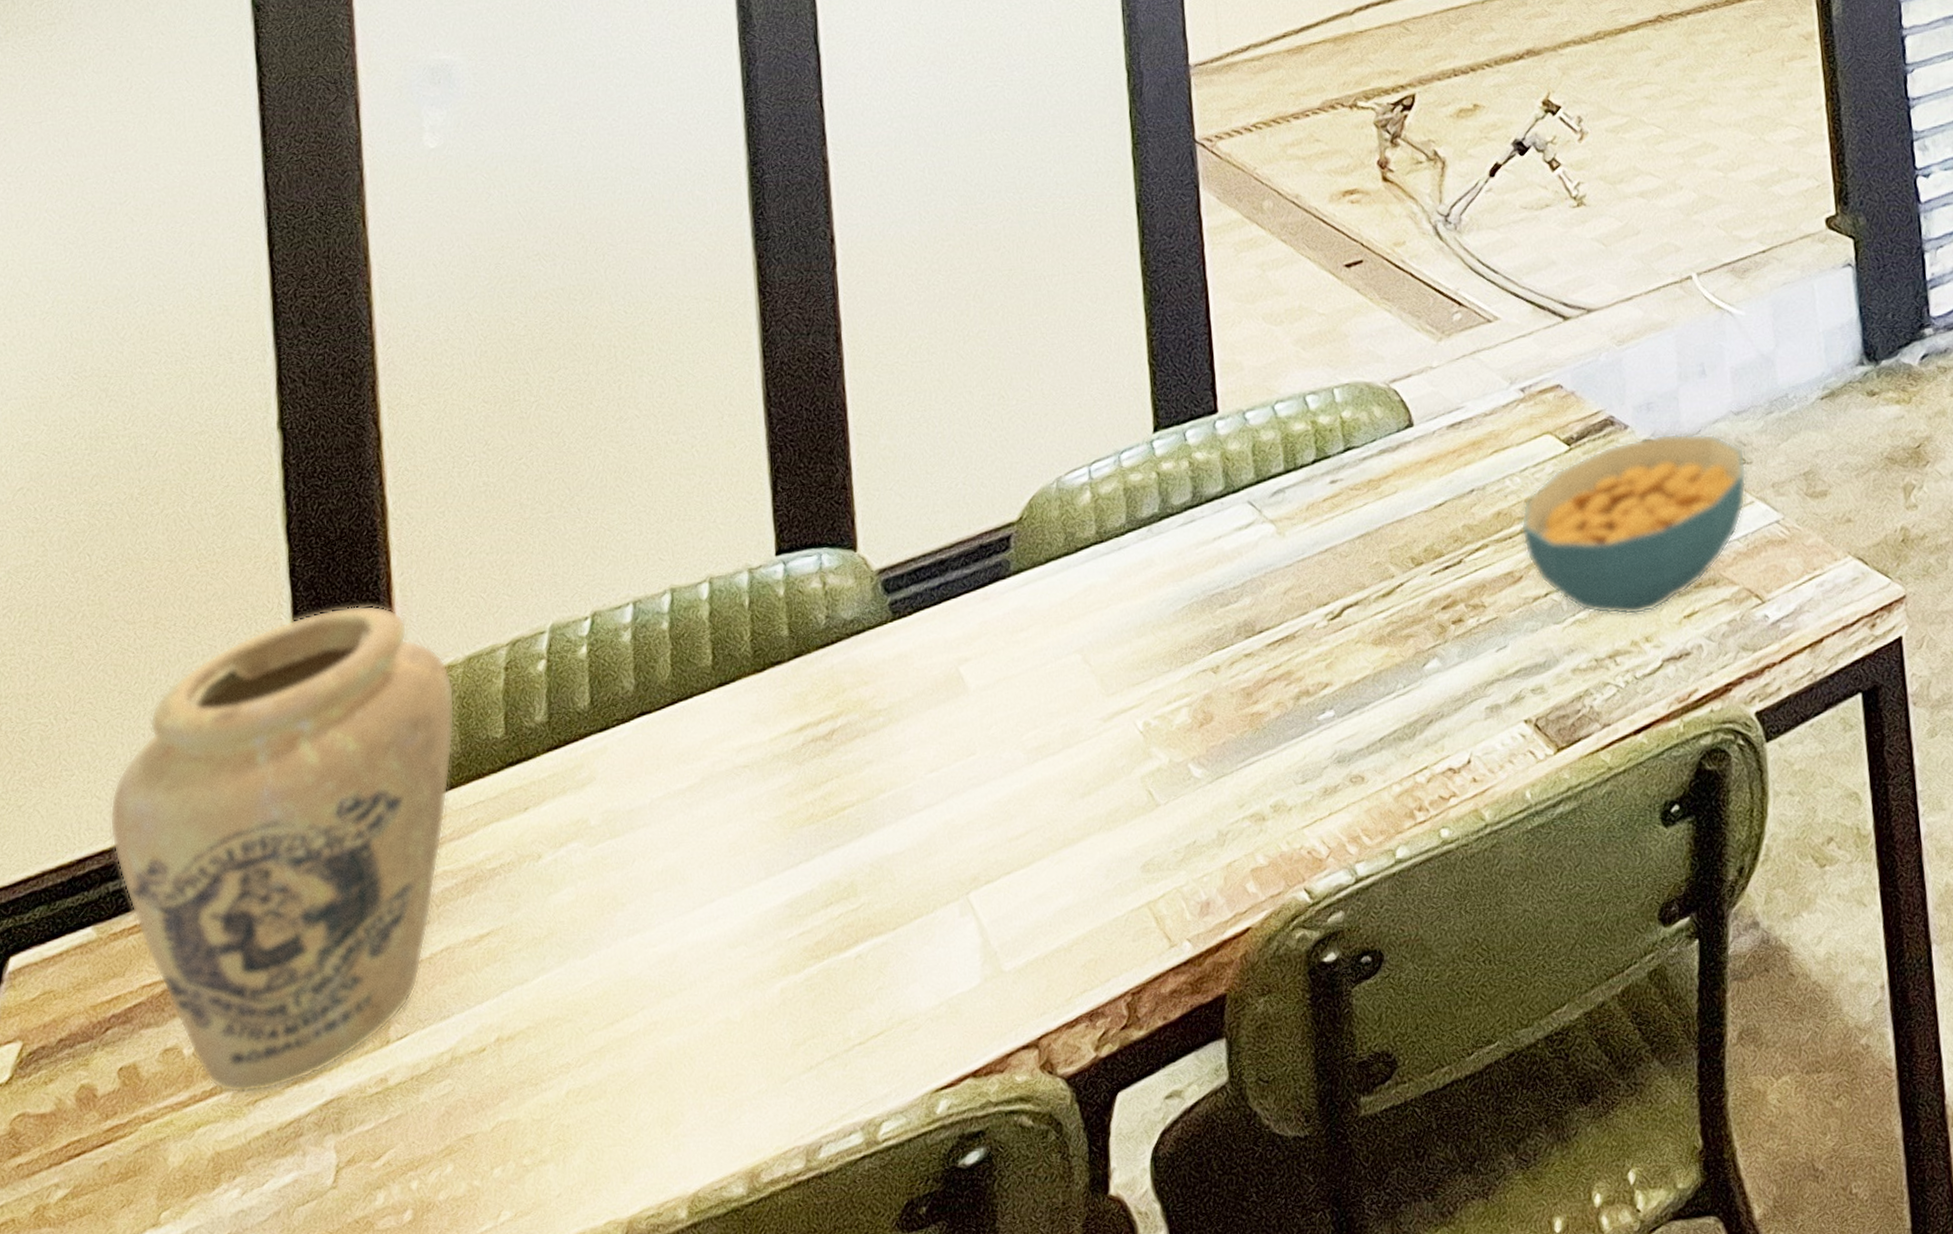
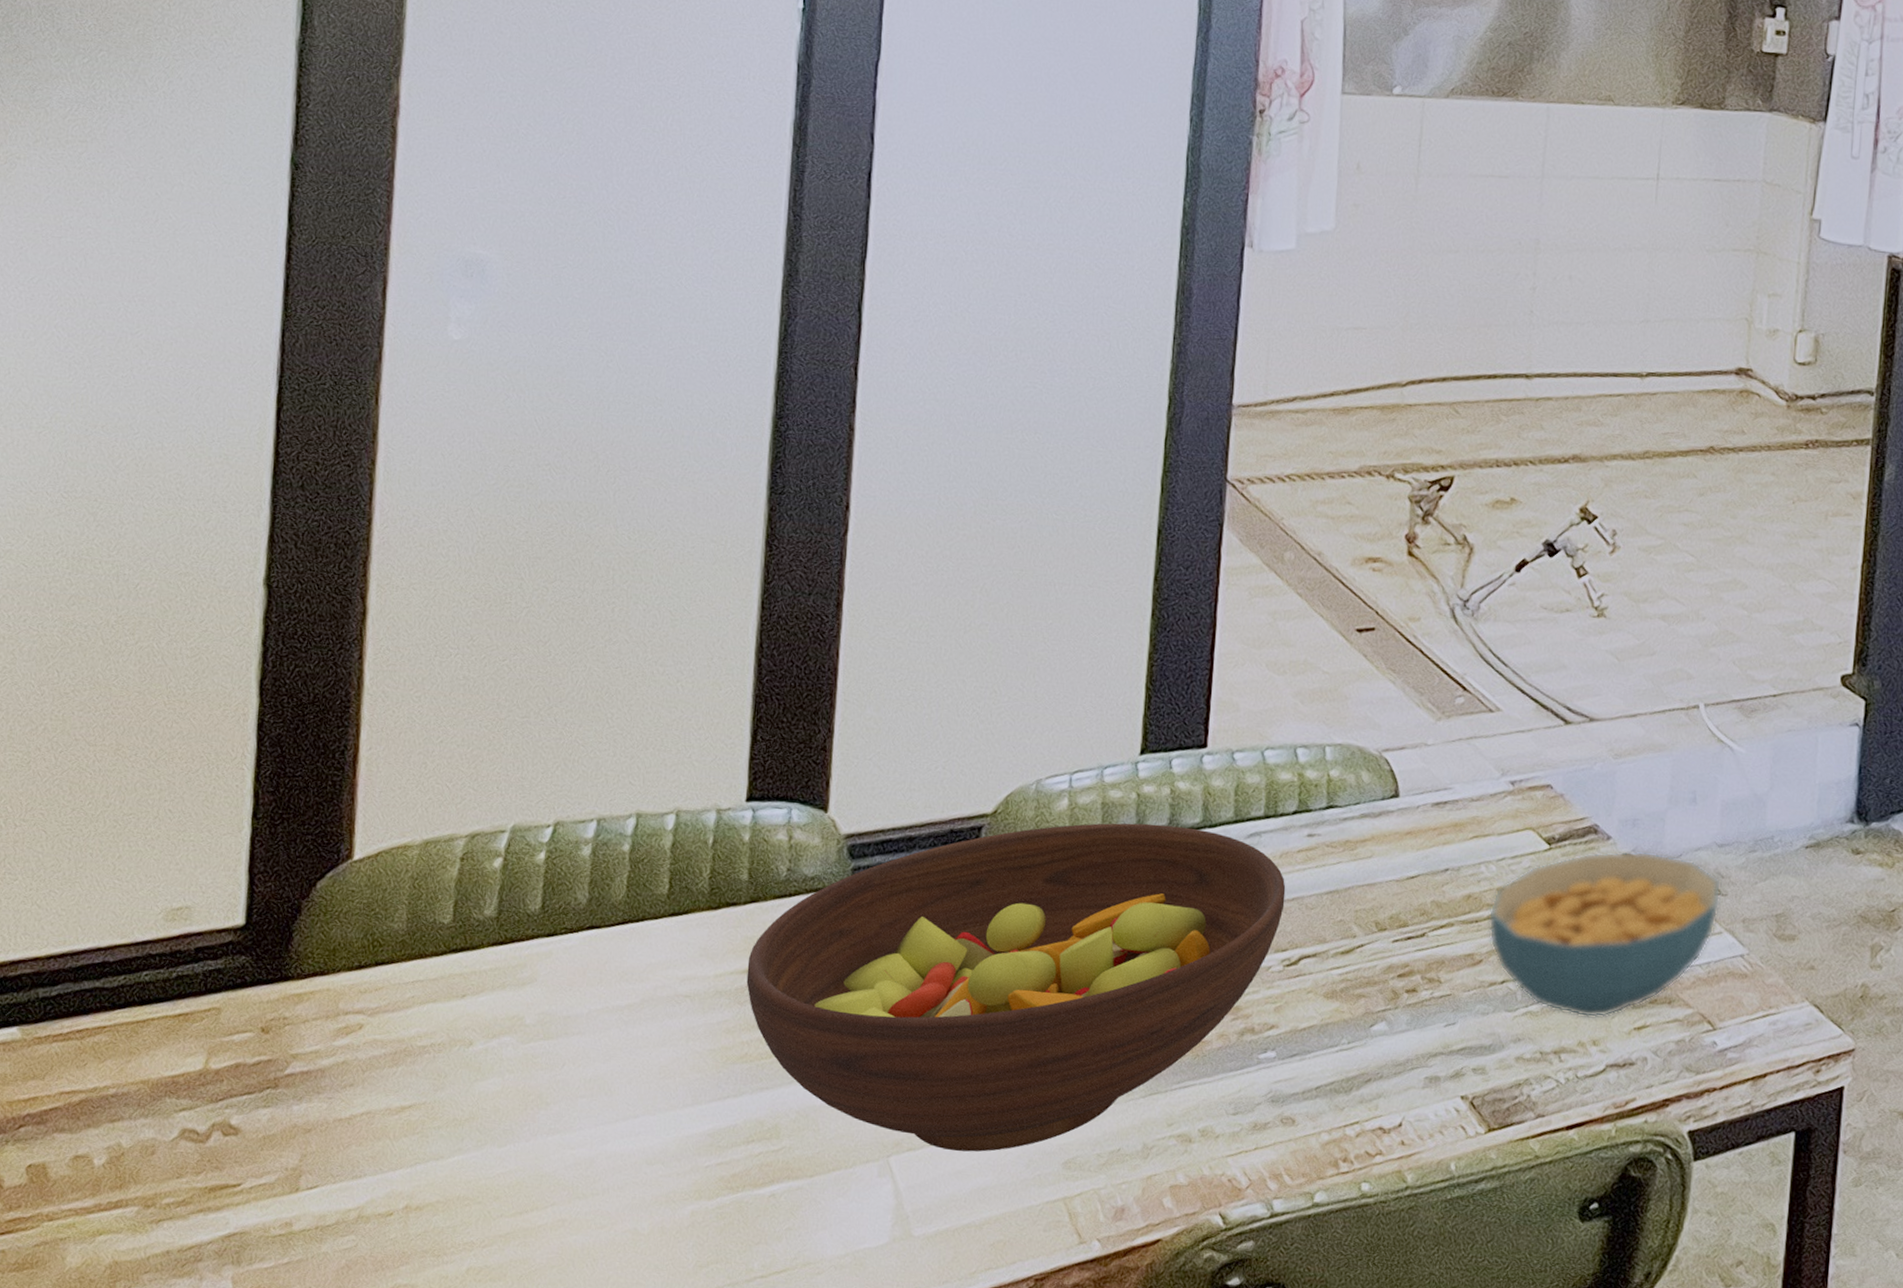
vase: present [109,605,455,1094] -> none [46,769,407,1213]
fruit bowl: none [800,497,1319,875] -> present [746,823,1286,1152]

